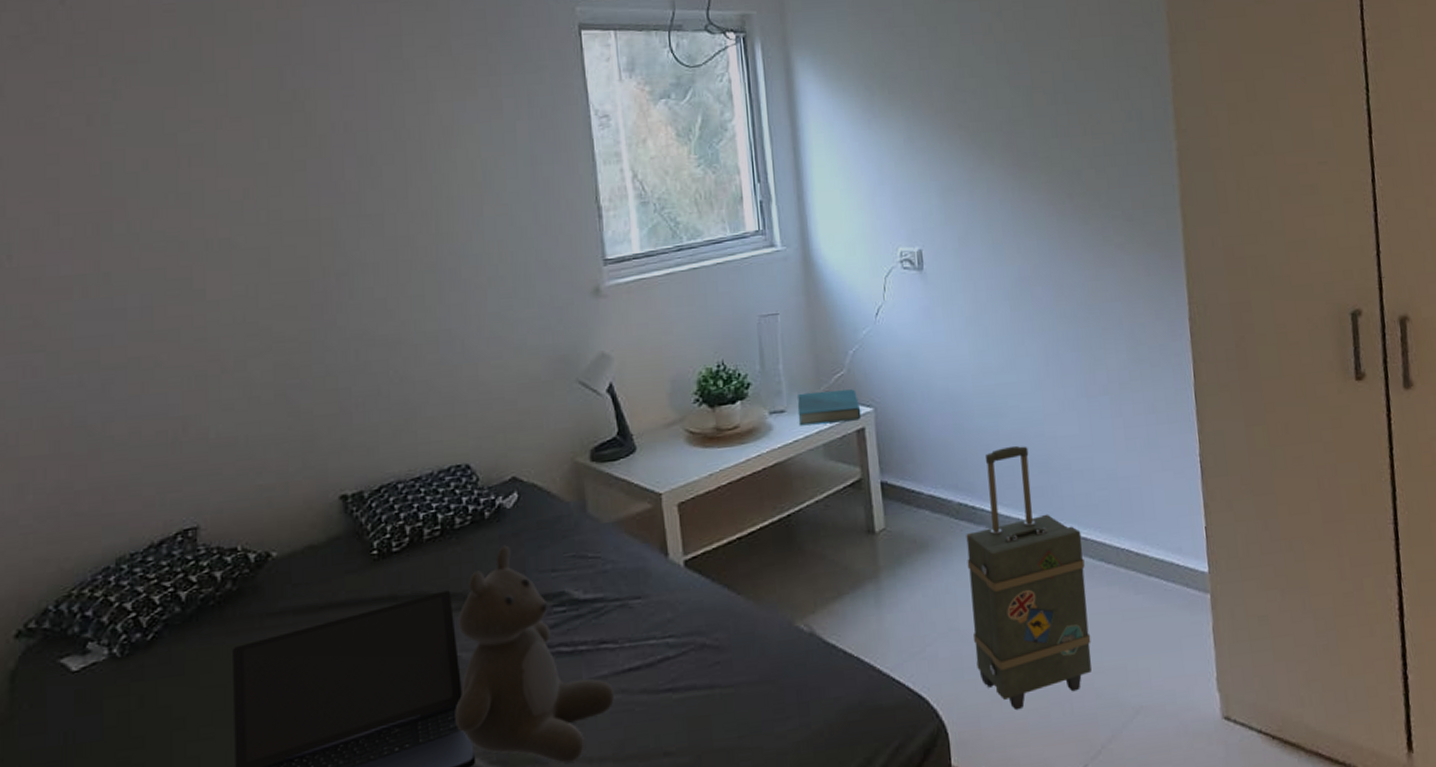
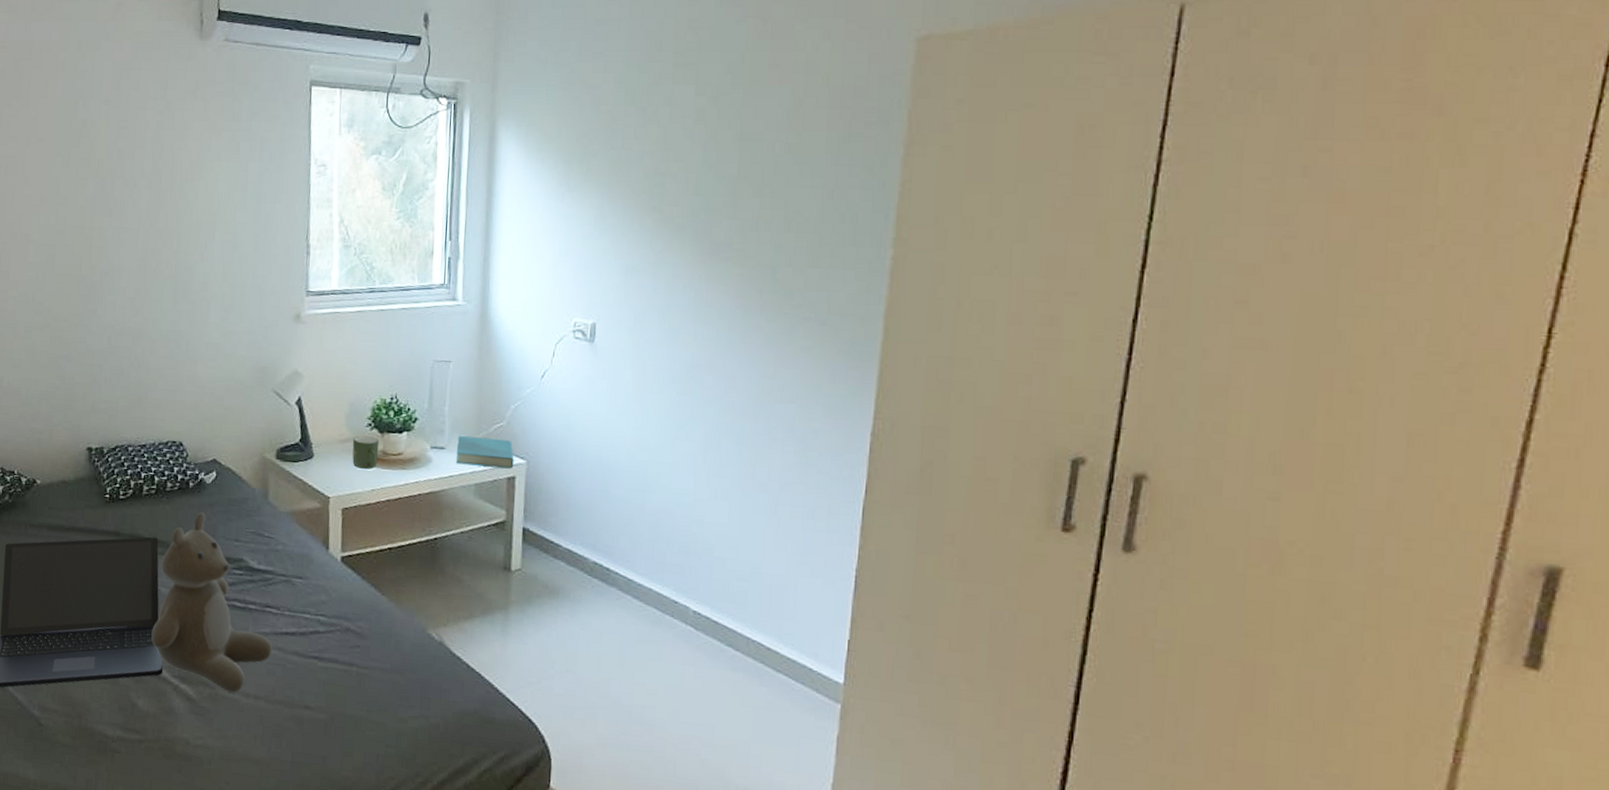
mug: none [679,413,712,454] -> present [352,436,380,471]
suitcase: present [966,445,1092,711] -> none [588,521,713,758]

